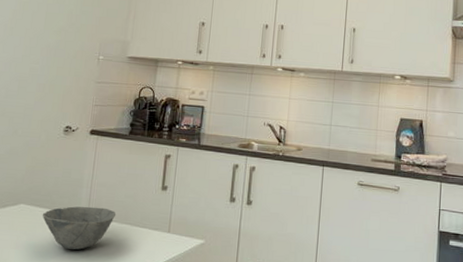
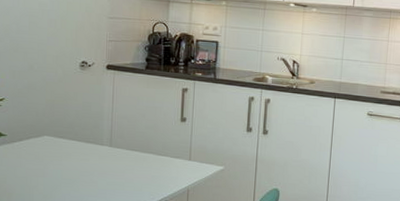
bowl: present [42,206,116,251] -> none [66,137,139,178]

